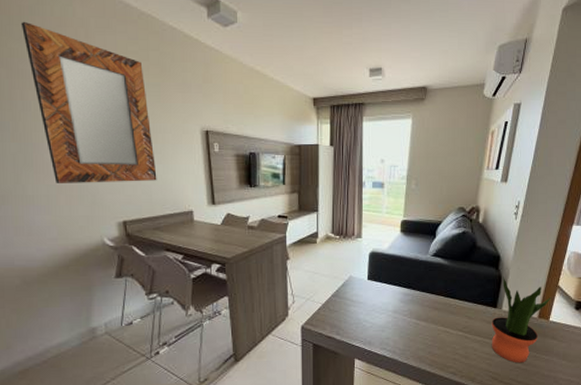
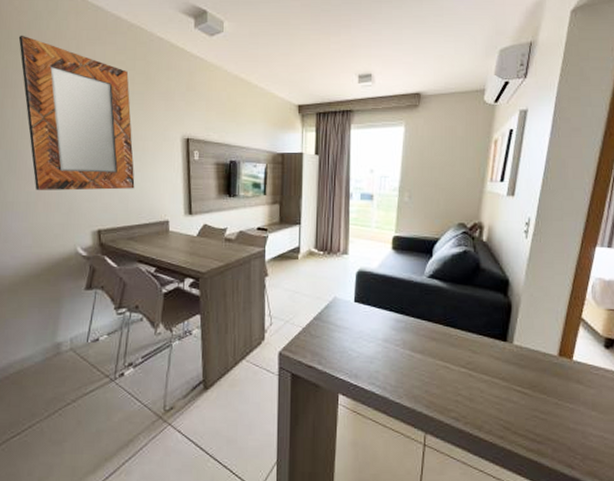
potted plant: present [491,277,551,363] -> none [500,304,574,411]

